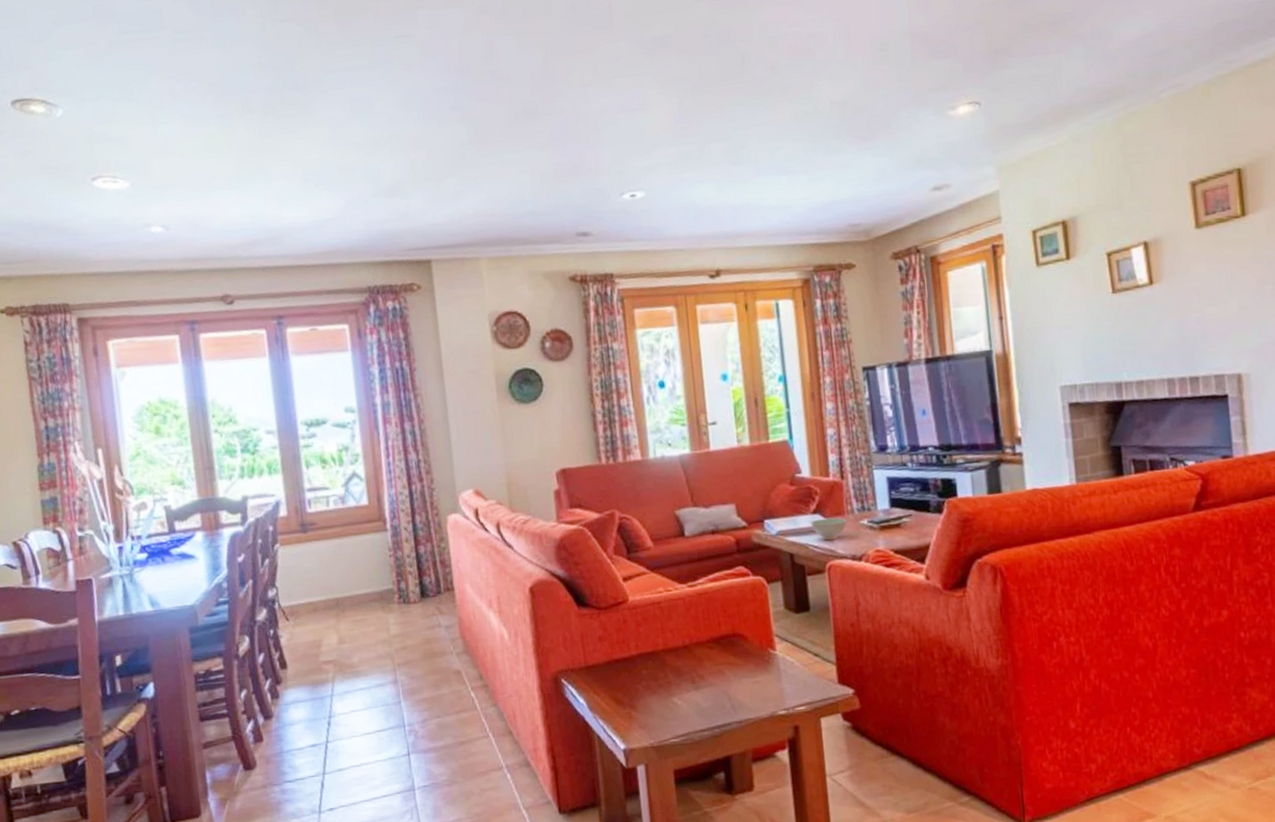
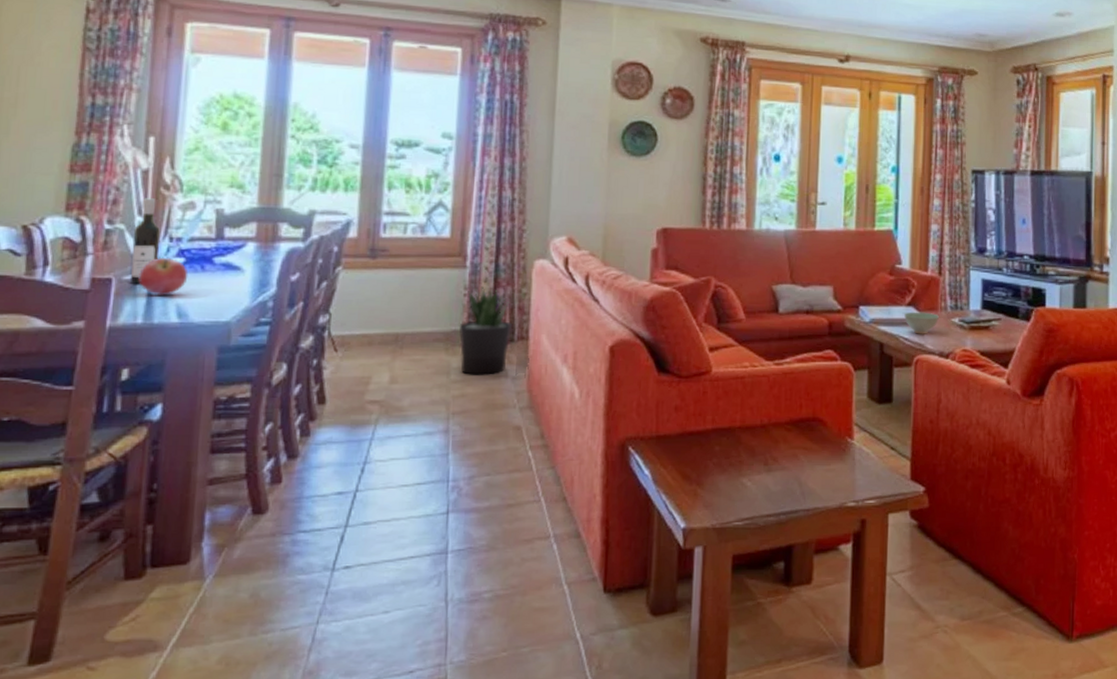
bottle: none [101,504,126,582] -> present [129,198,160,285]
fruit: none [112,555,153,589] -> present [138,258,189,295]
planter: none [390,545,438,629] -> present [459,285,512,375]

